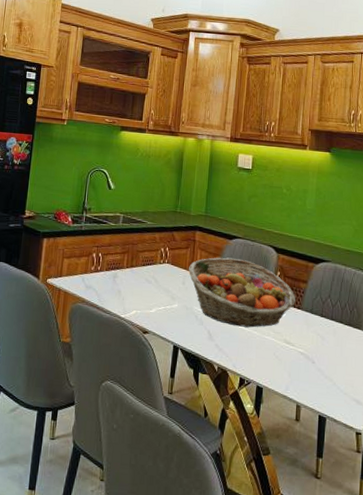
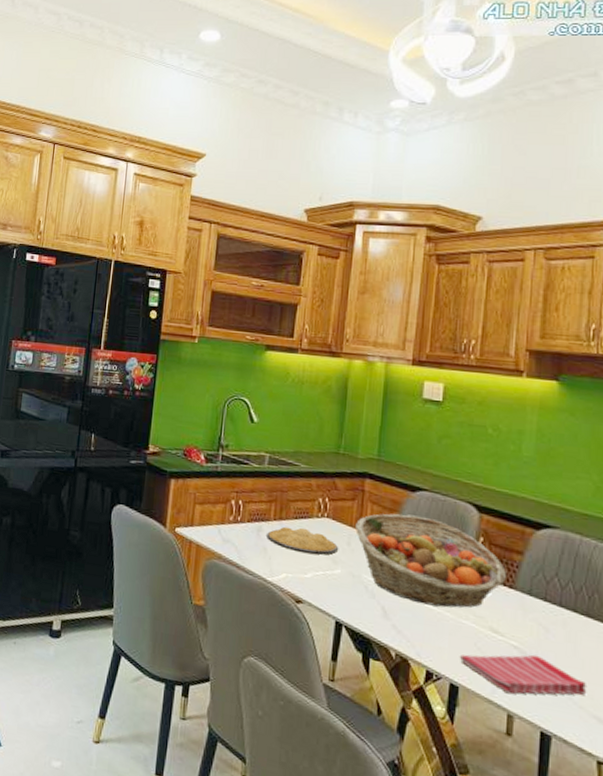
plate: none [121,272,176,293] -> present [267,526,339,555]
dish towel: none [263,358,350,390] -> present [459,654,587,696]

